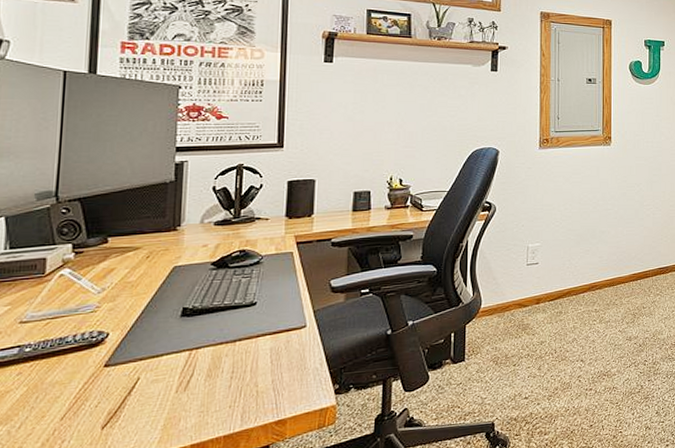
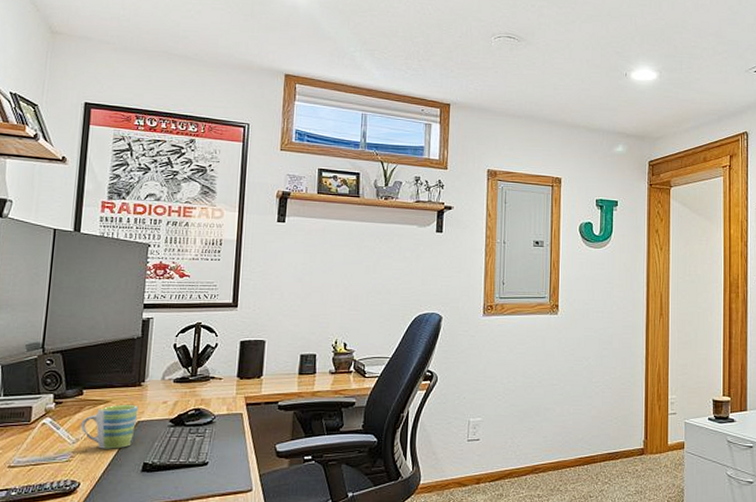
mug: none [107,249,175,297] -> present [81,404,139,449]

